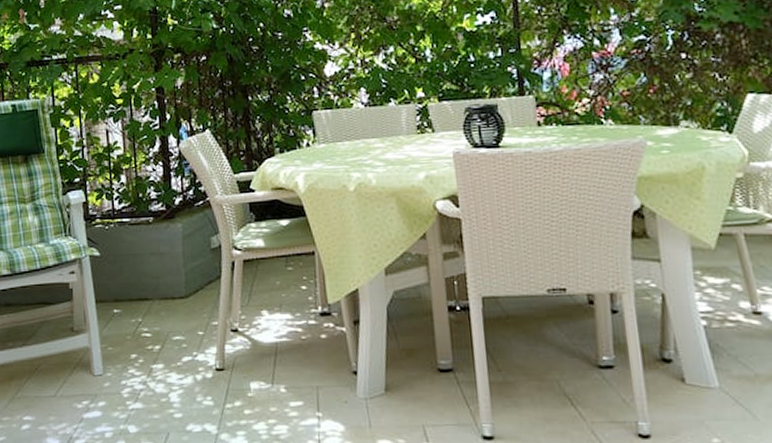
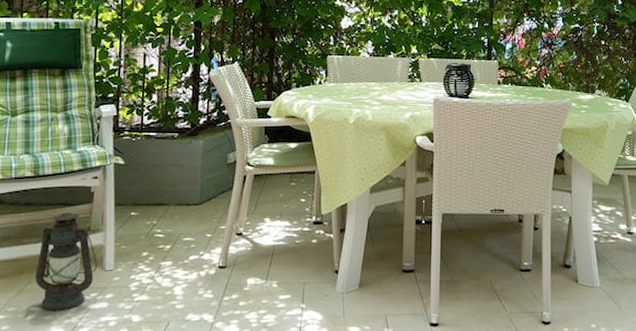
lantern: none [24,312,85,420] -> present [34,213,97,310]

